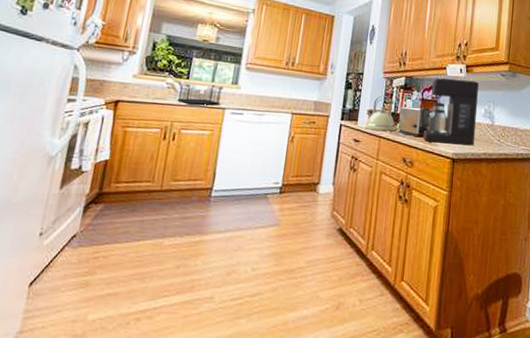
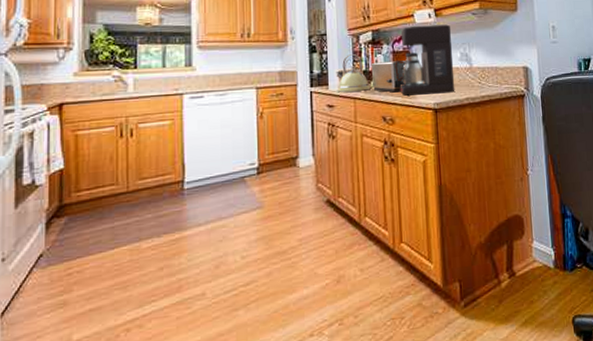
dish rack: present [177,82,223,106] -> none [125,70,177,96]

